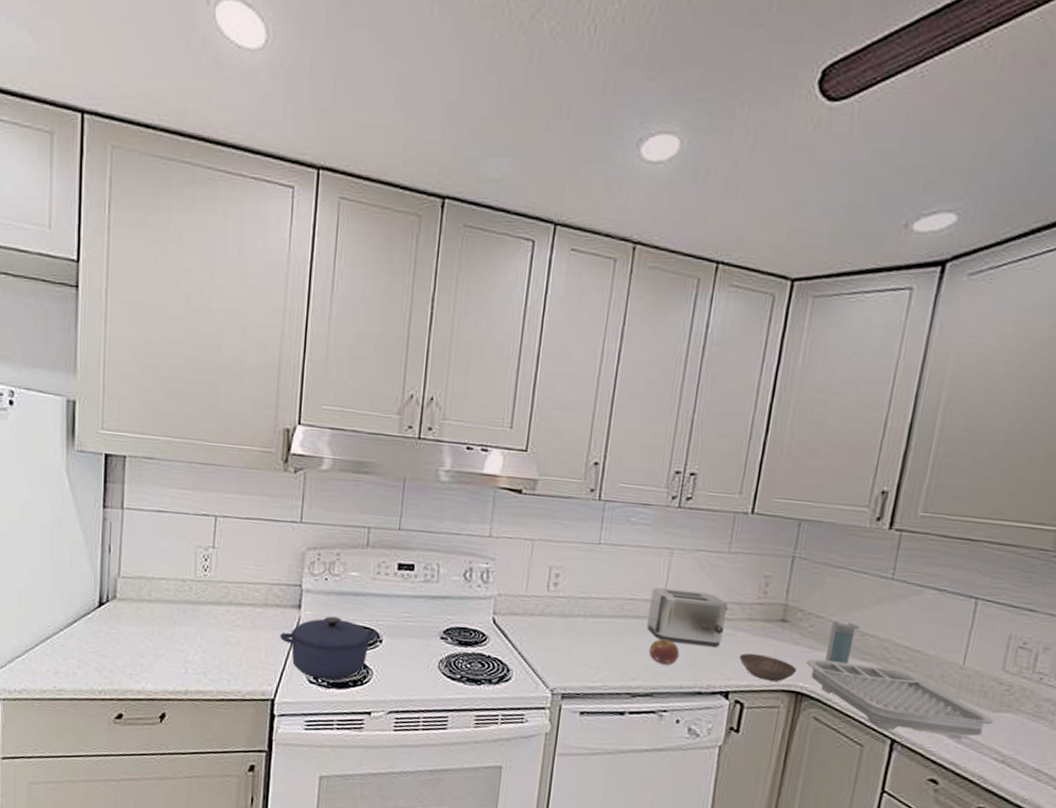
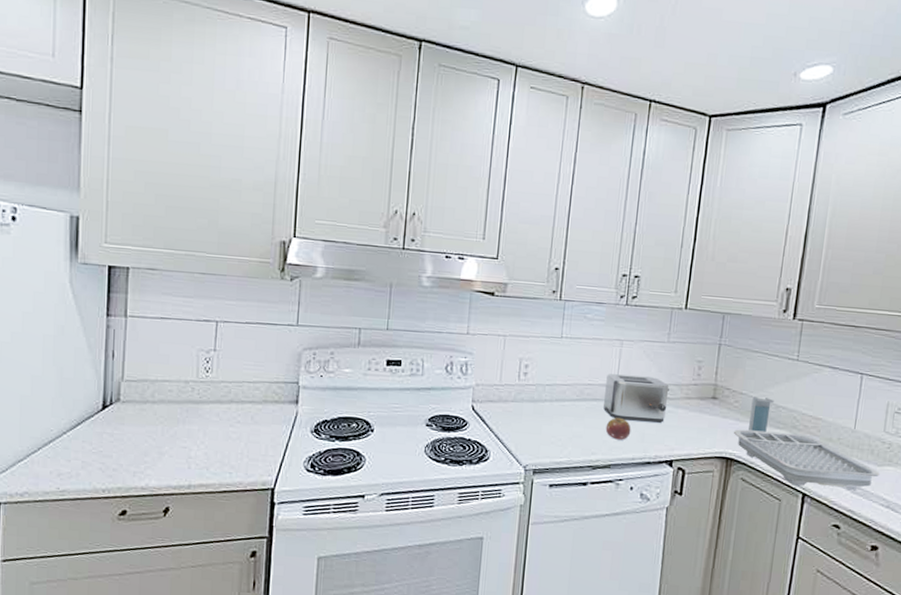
cooking pot: present [280,616,378,680] -> none [279,409,369,468]
bowl: present [739,653,798,682] -> none [680,426,727,450]

